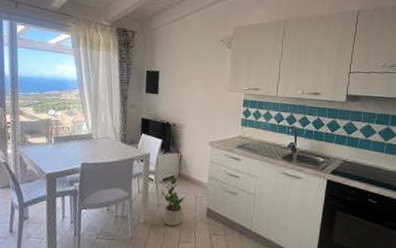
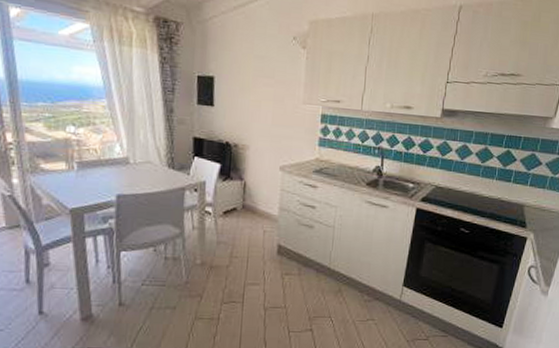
potted plant: present [161,176,186,226] -> none [222,208,252,266]

